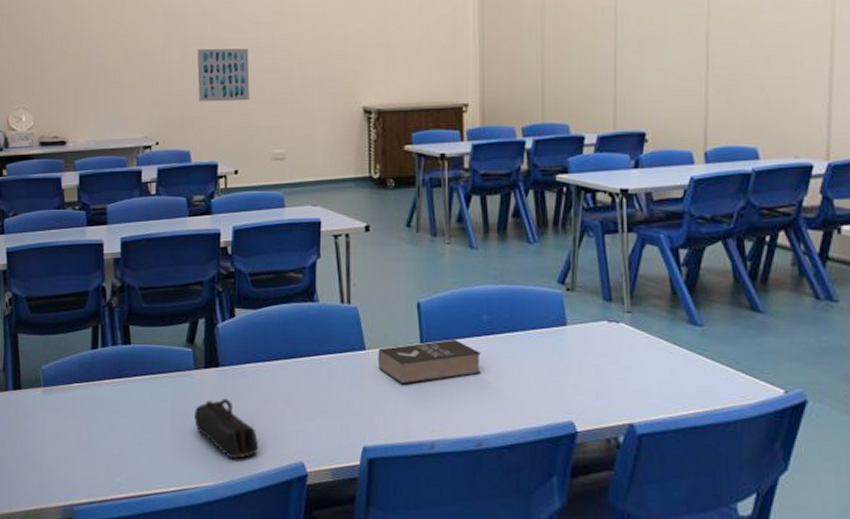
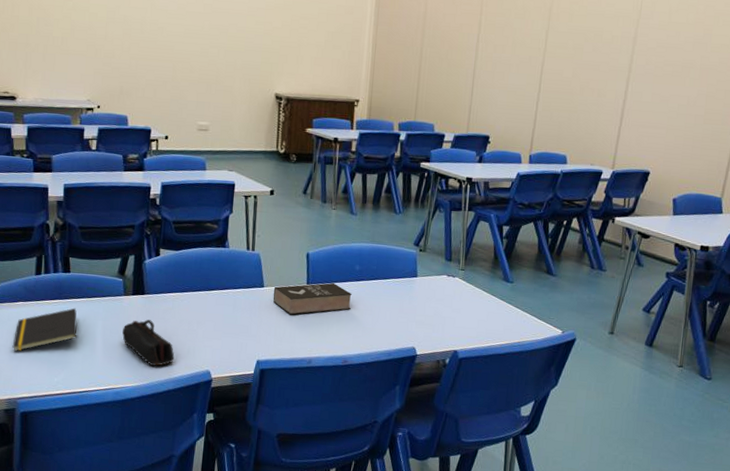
notepad: none [67,388,141,446] -> present [12,308,77,352]
wall art: present [197,48,250,102] -> none [136,28,183,78]

